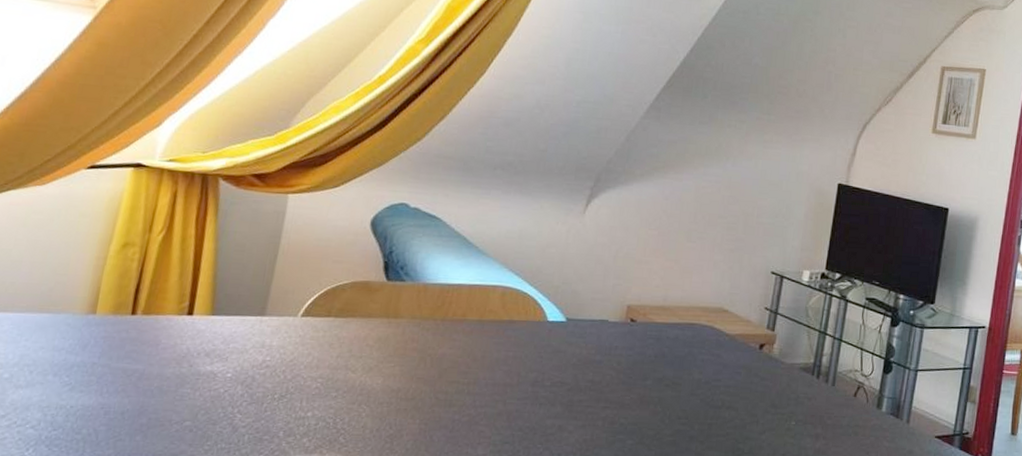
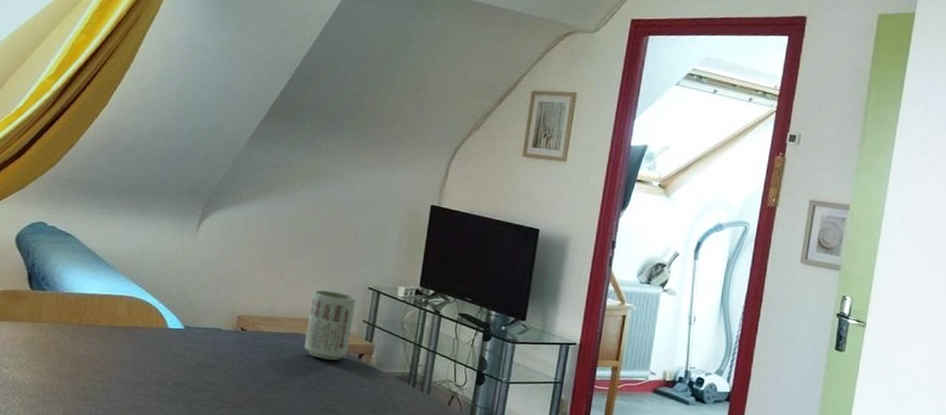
cup: none [700,275,758,352] -> present [304,289,357,360]

